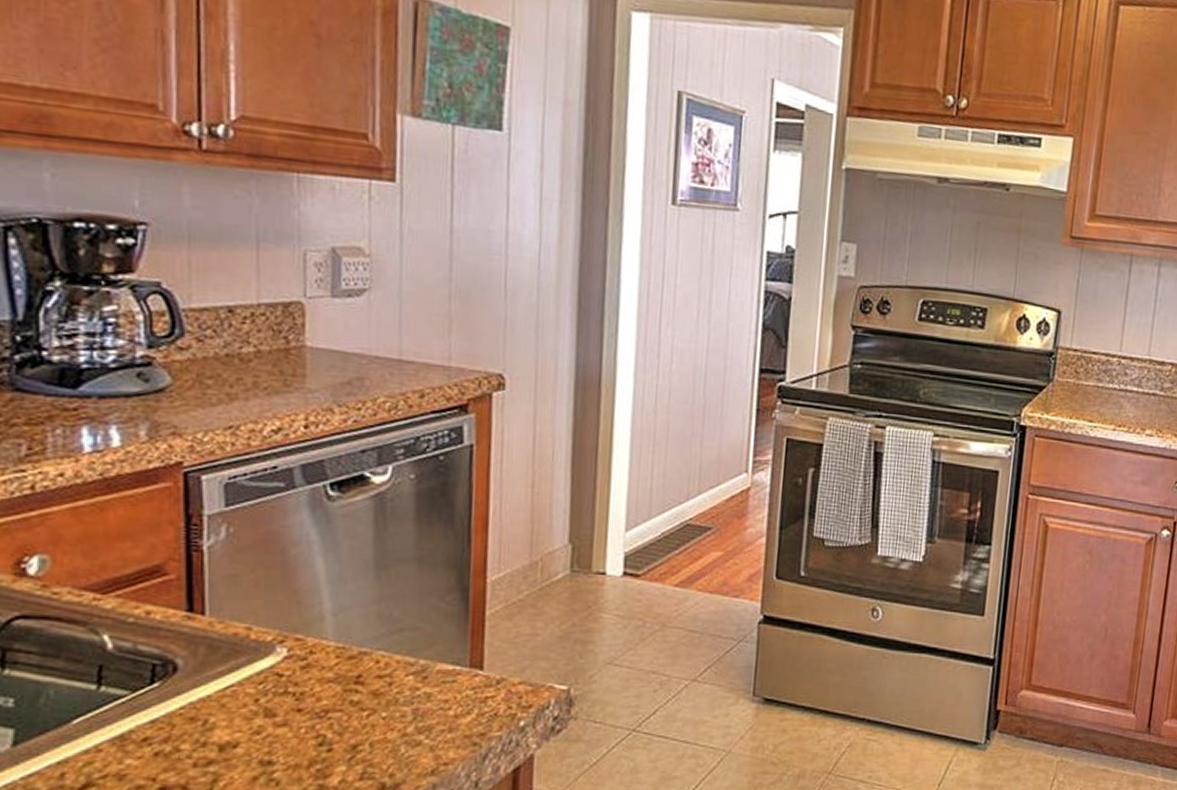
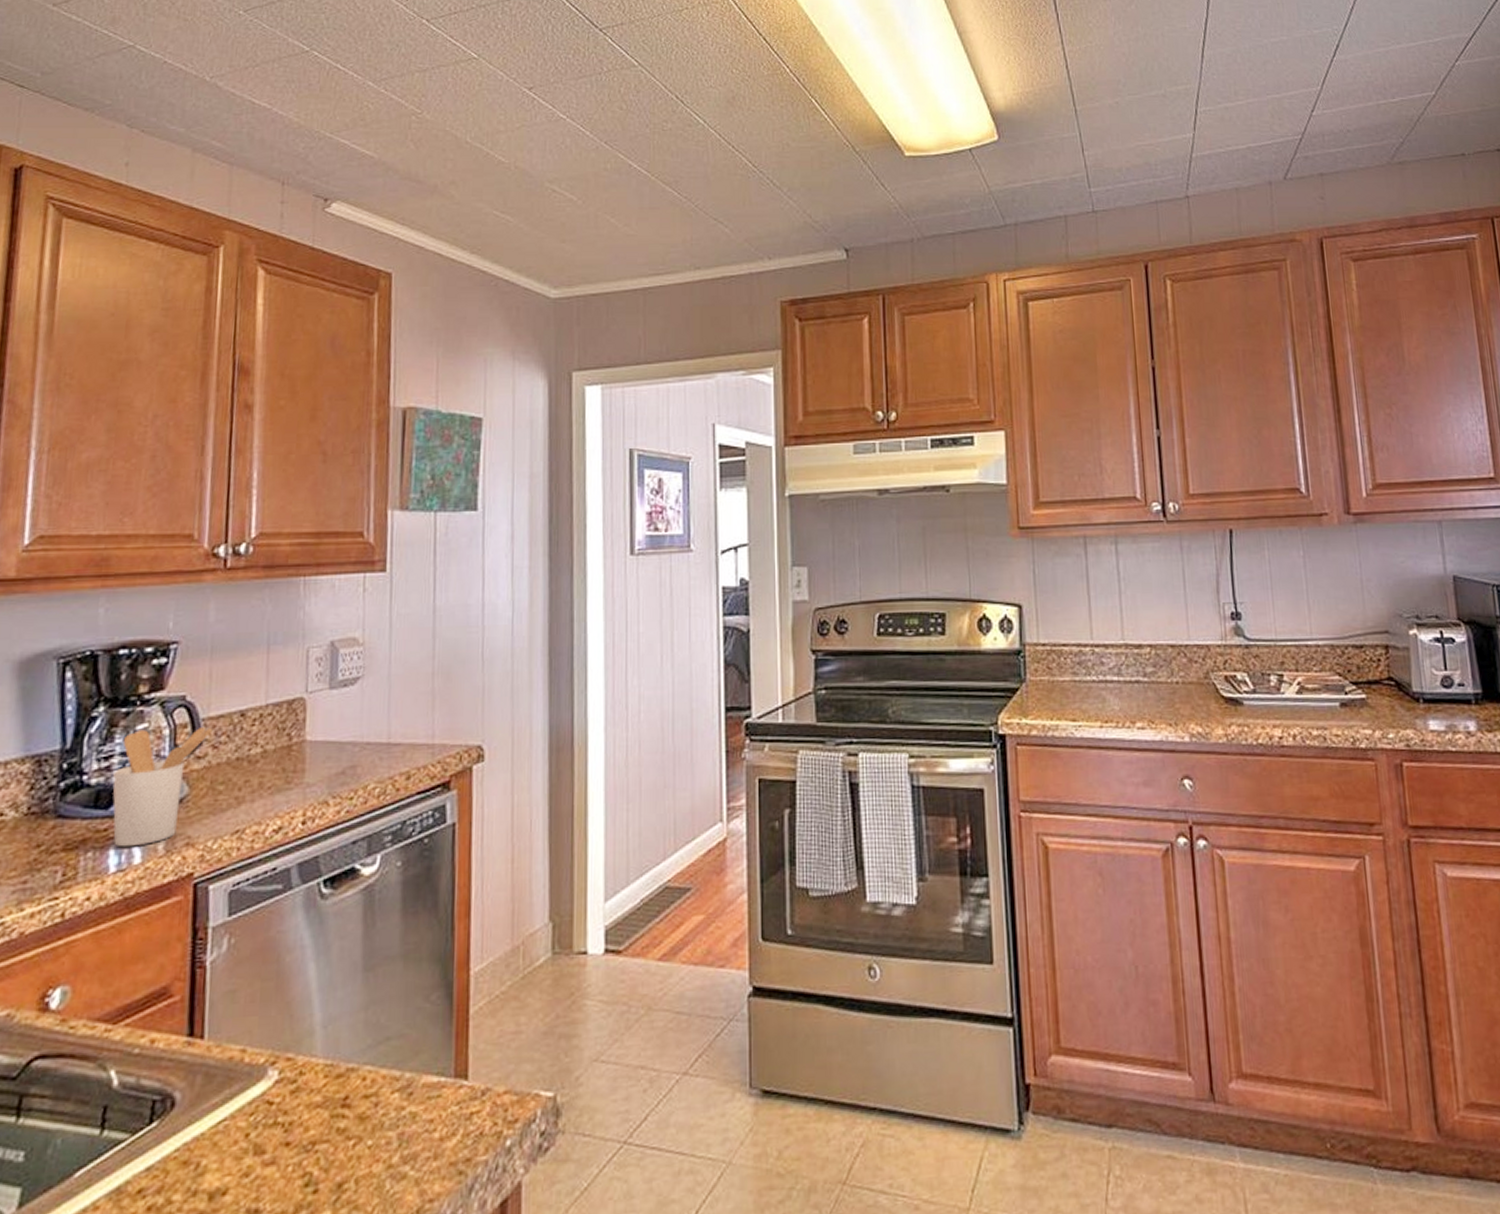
utensil holder: none [79,312,196,430] -> present [112,726,213,847]

